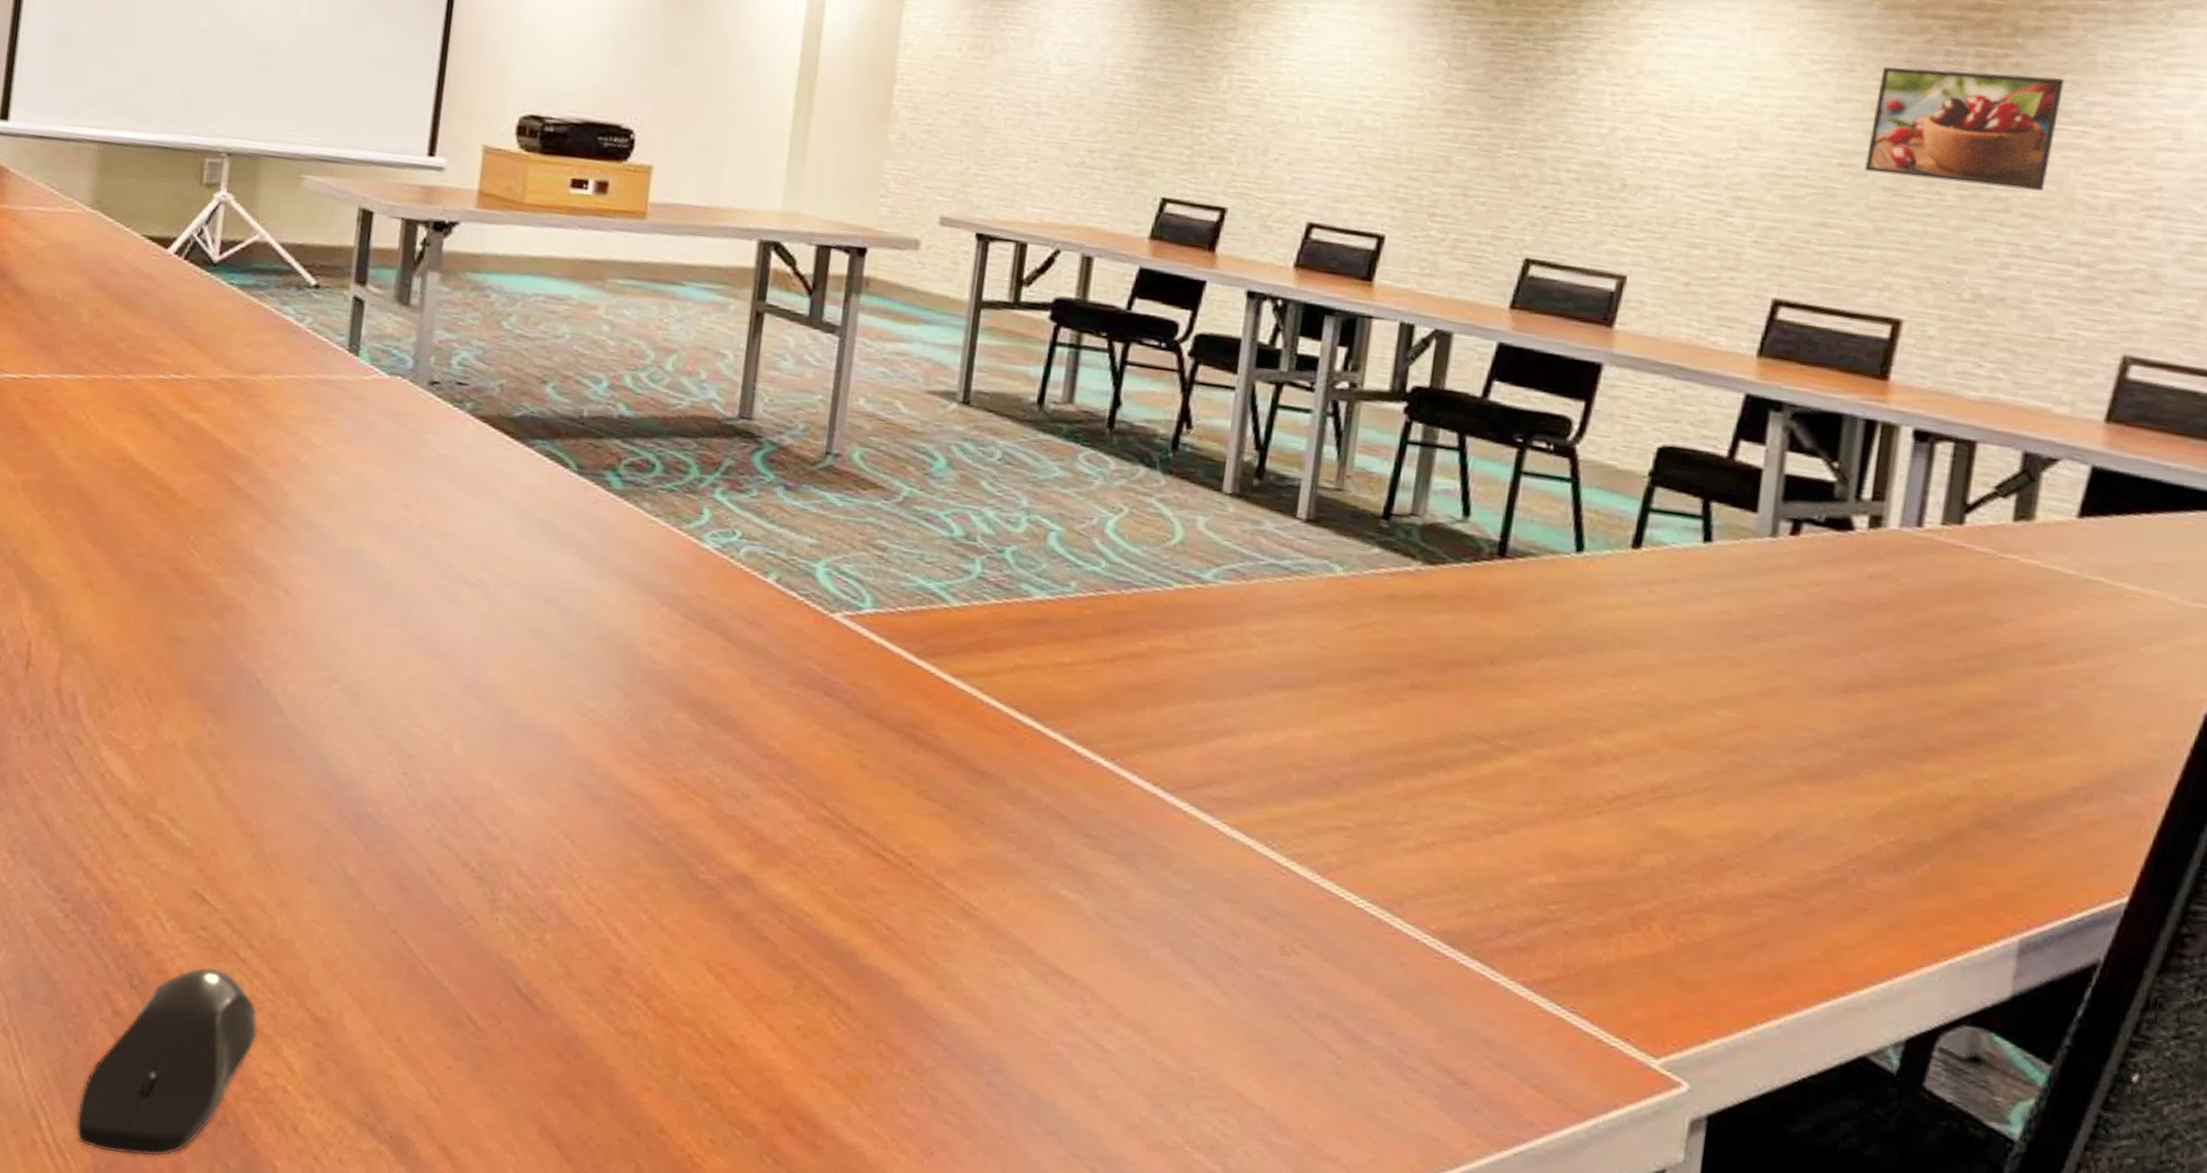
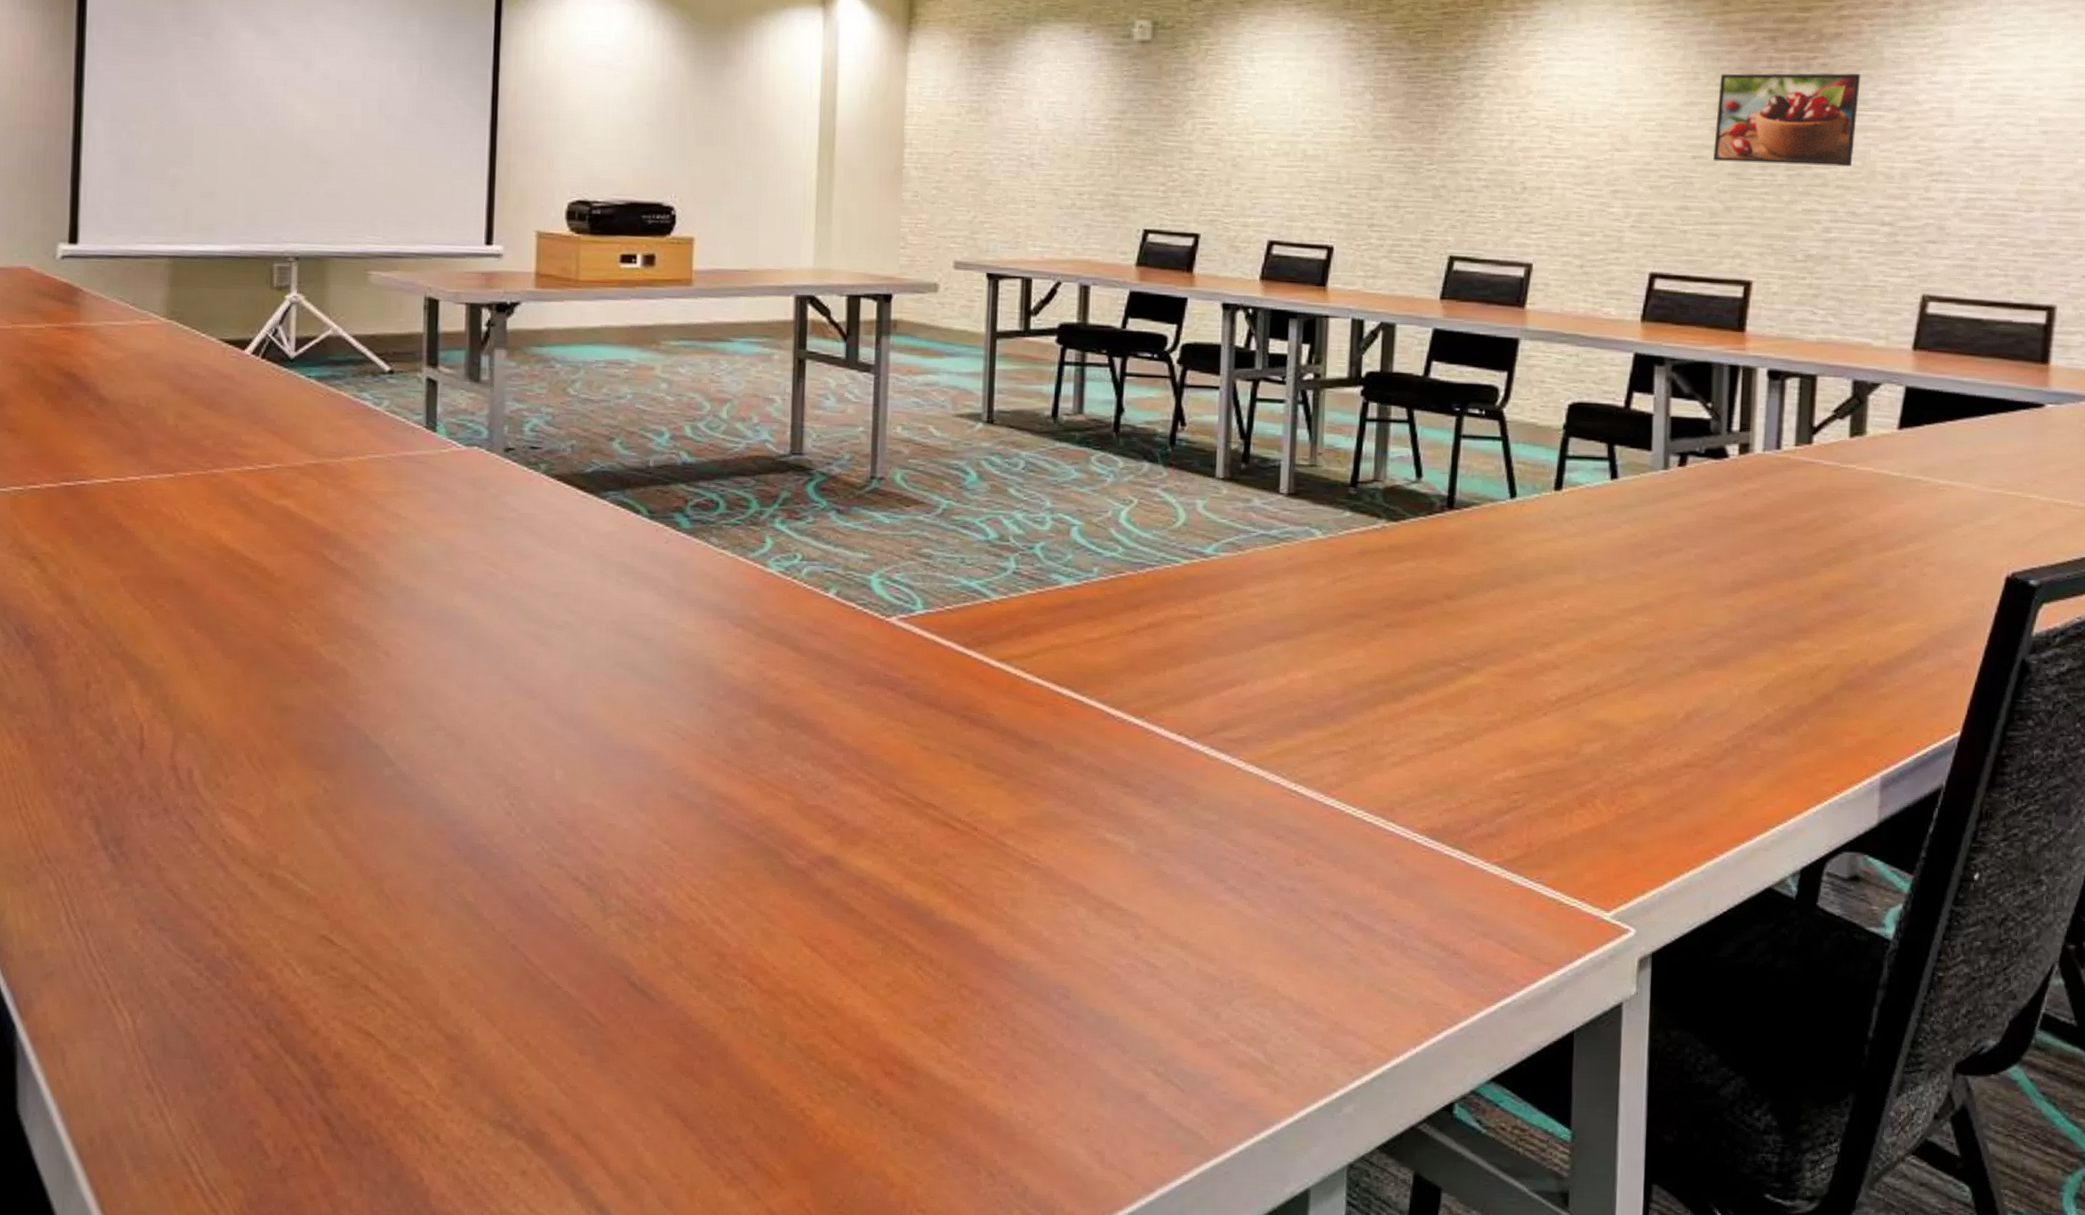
computer mouse: present [75,967,258,1157] -> none [226,1003,394,1186]

